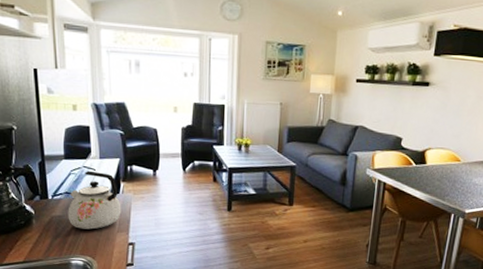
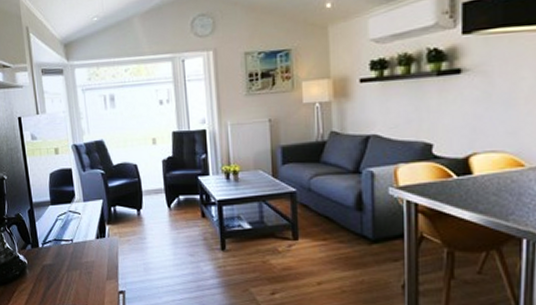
kettle: present [68,170,121,230] -> none [57,215,109,278]

